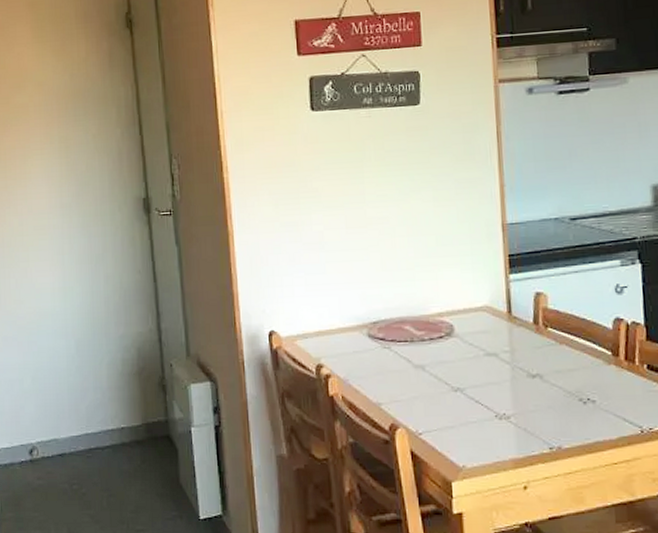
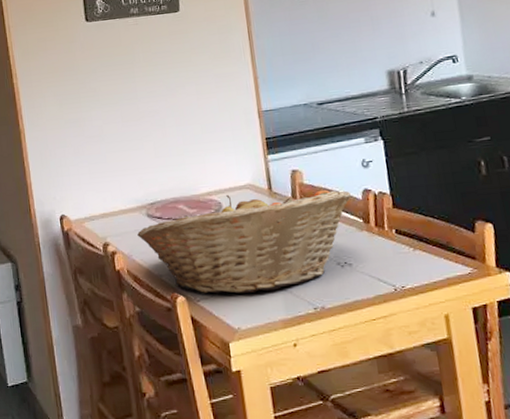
fruit basket: none [356,316,600,428] -> present [137,190,351,294]

